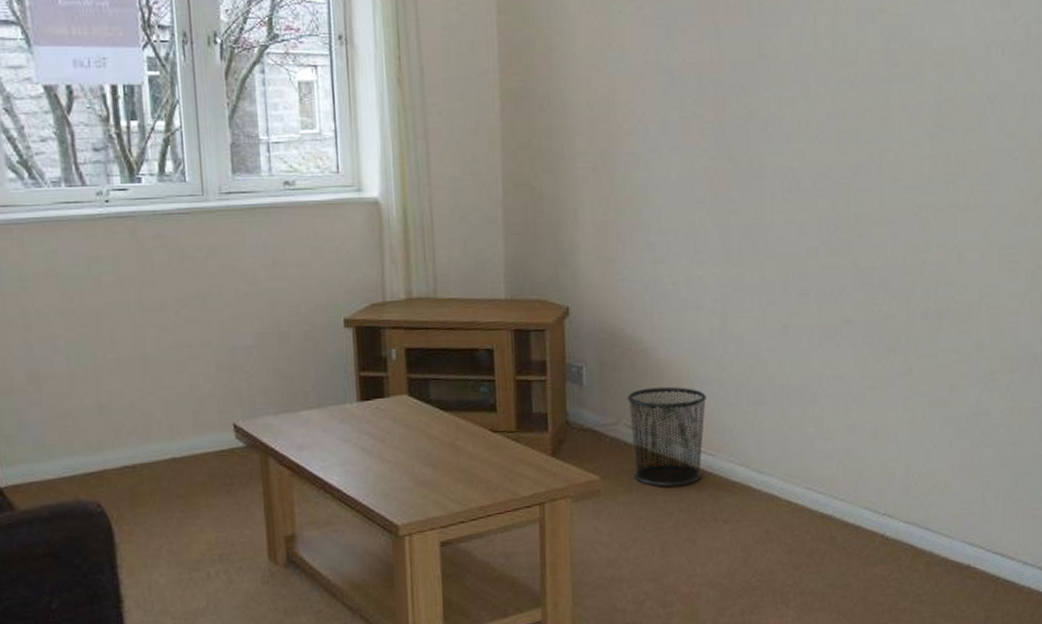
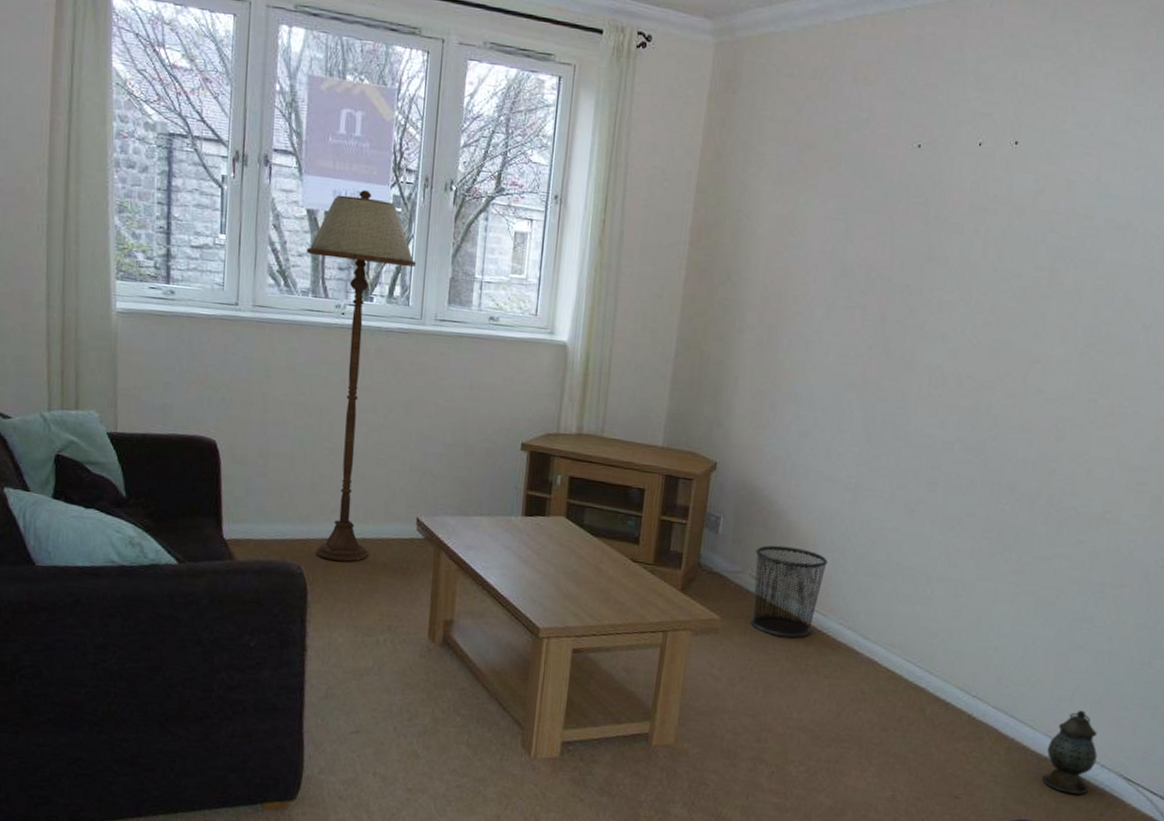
floor lamp: none [51,56,188,490] -> present [307,190,417,562]
lantern: none [967,508,1018,600] -> present [1042,710,1097,795]

